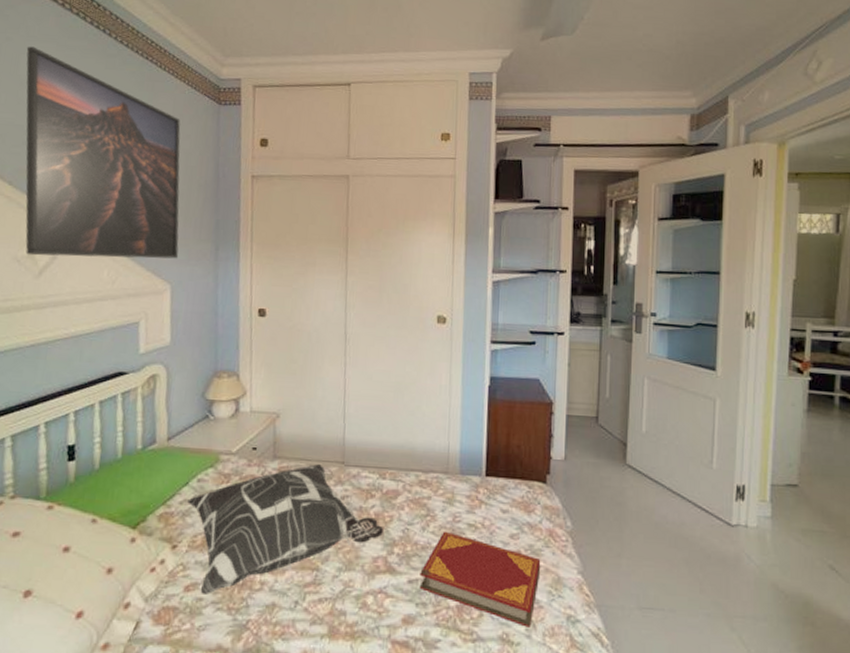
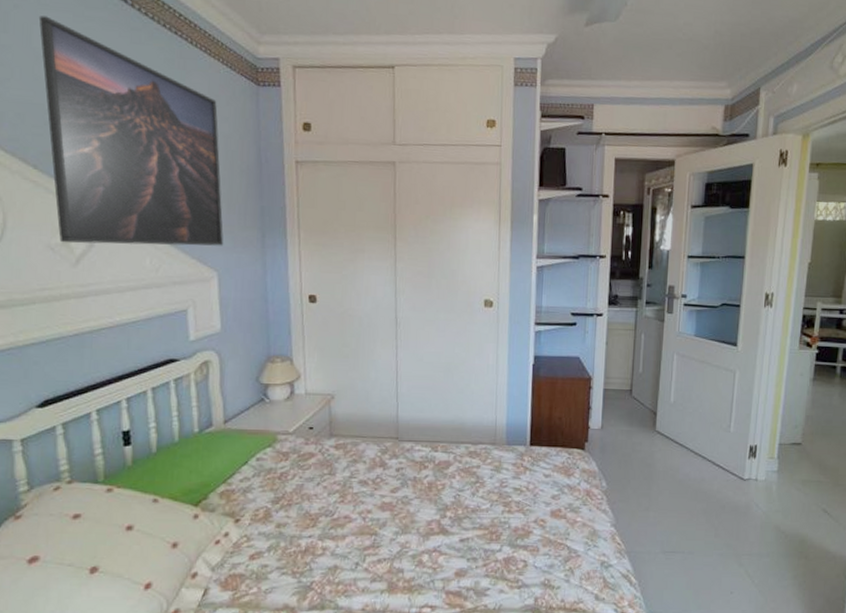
decorative pillow: present [187,464,385,594] -> none [248,441,437,561]
hardback book: present [419,531,541,627] -> none [470,495,579,573]

